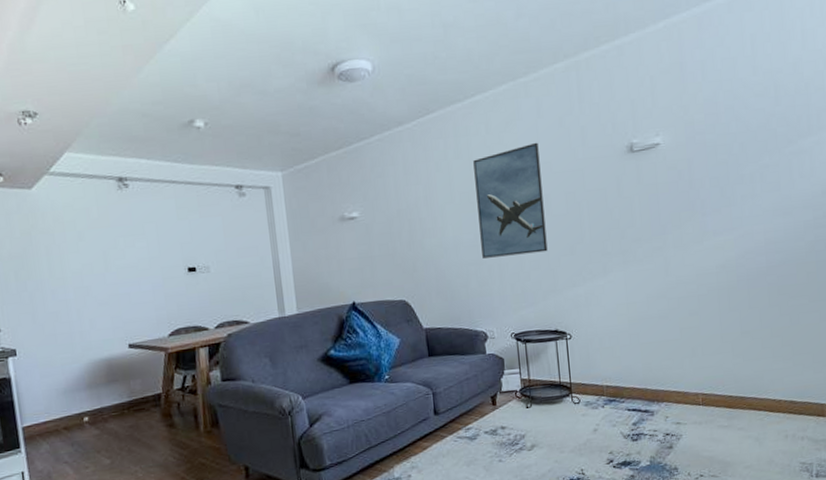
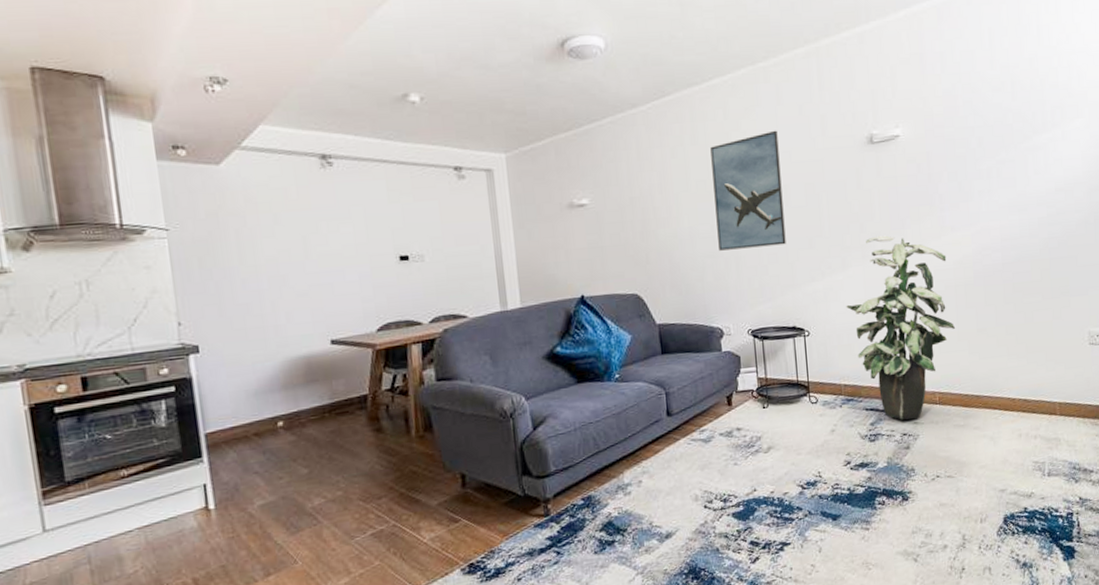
indoor plant: none [608,241,719,420] -> present [846,235,956,420]

